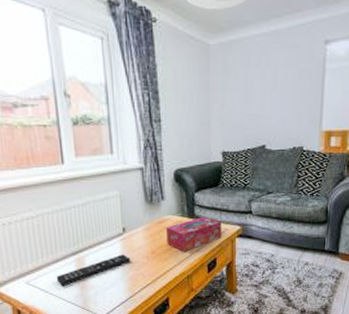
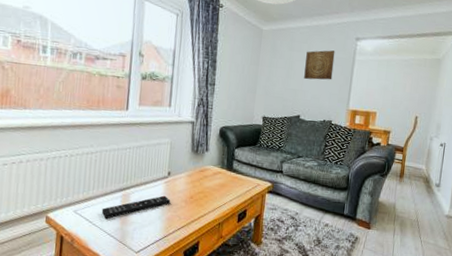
tissue box: present [166,216,222,252] -> none [205,170,255,200]
wall art: none [266,61,301,101] -> present [304,50,335,80]

